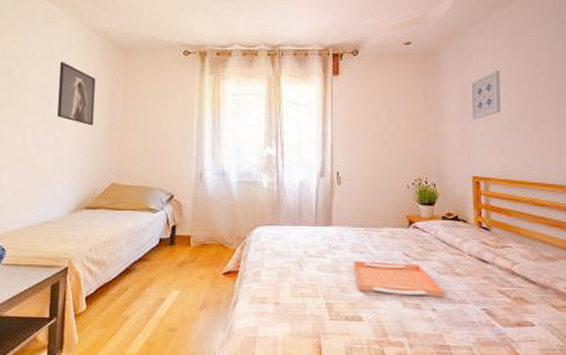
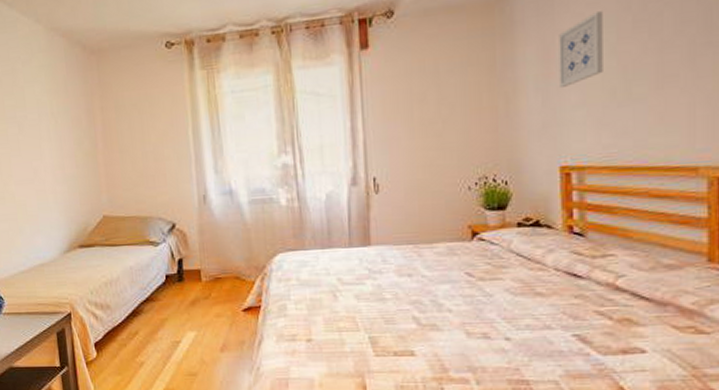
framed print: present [57,62,96,126] -> none [23,76,73,151]
serving tray: present [353,261,445,297] -> none [400,284,522,324]

